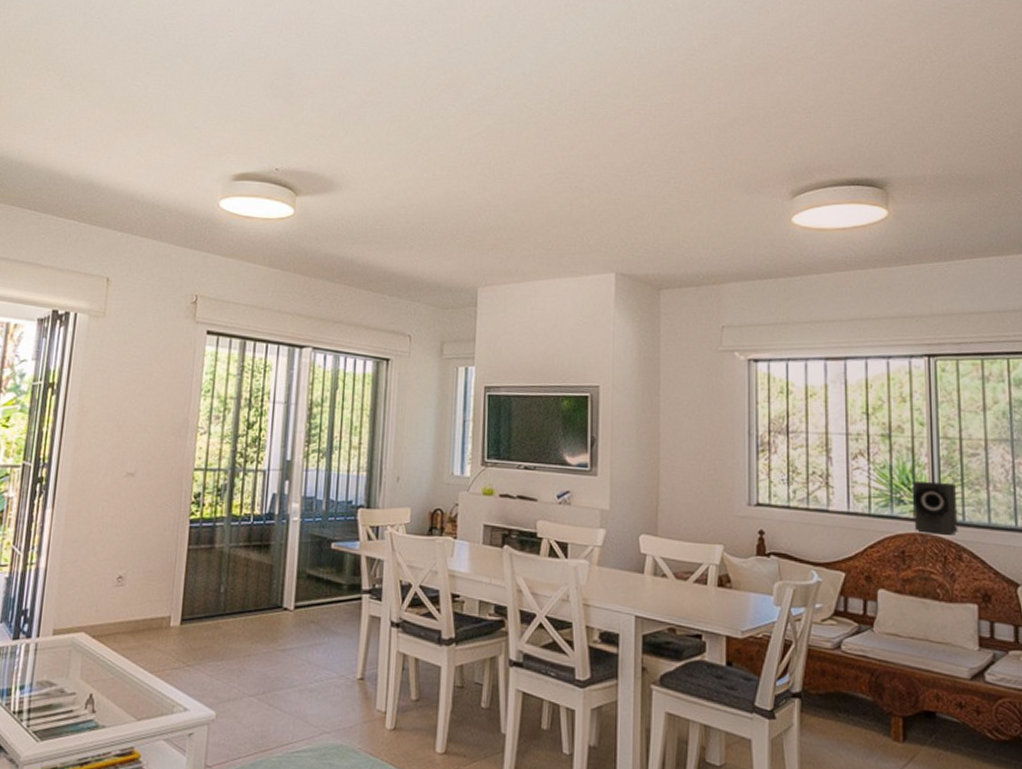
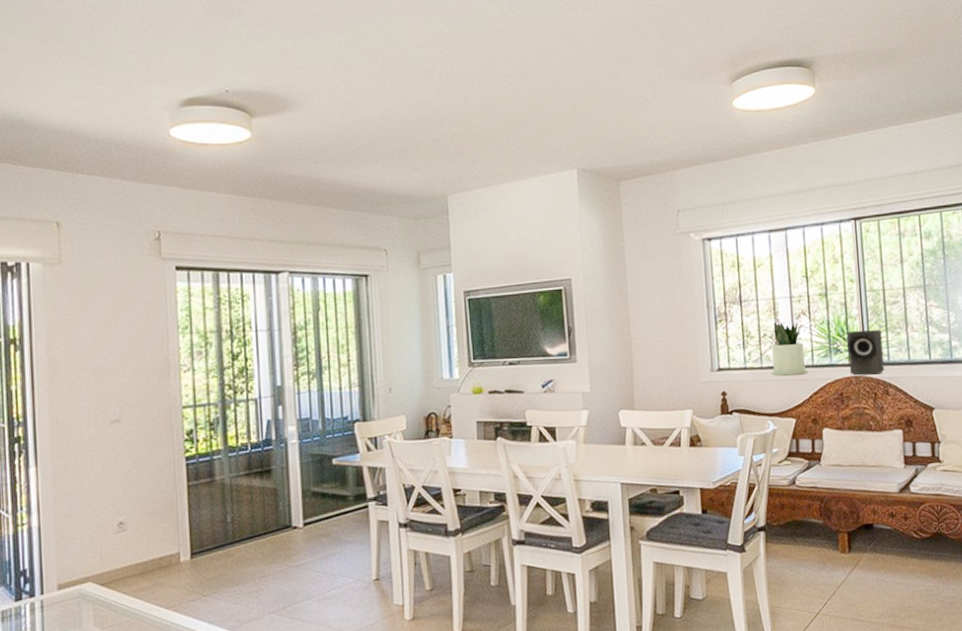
planter: none [818,460,864,525] -> present [770,321,809,377]

